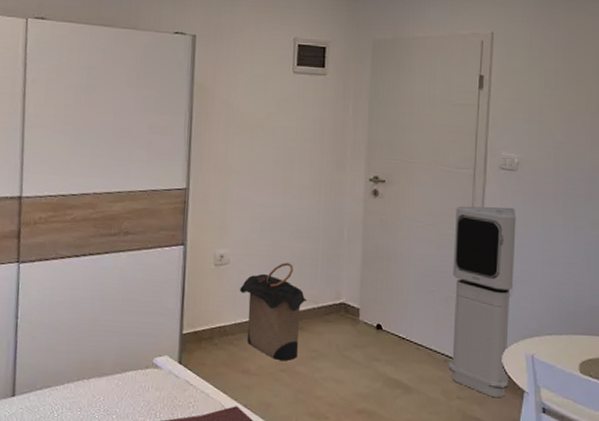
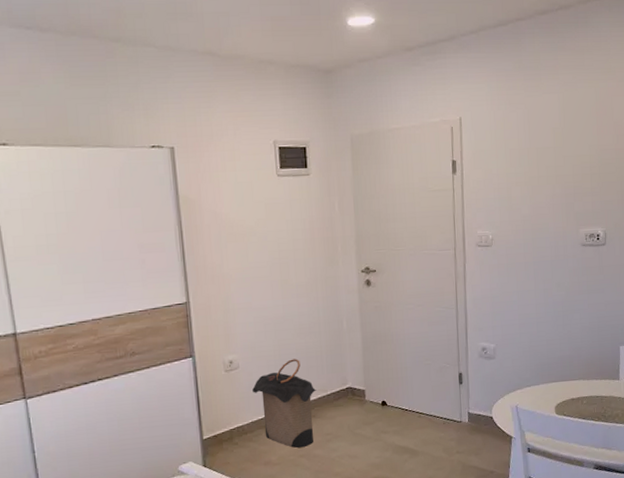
air purifier: present [448,206,516,398] -> none [442,280,498,447]

